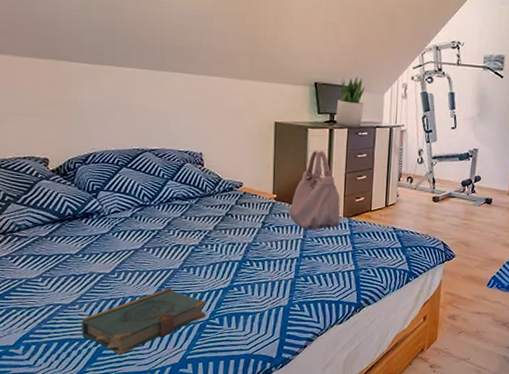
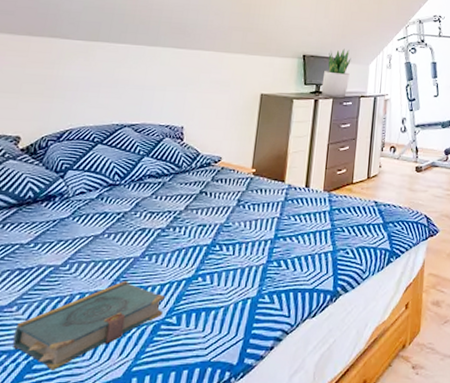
handbag: present [287,150,340,230] -> none [265,121,322,207]

